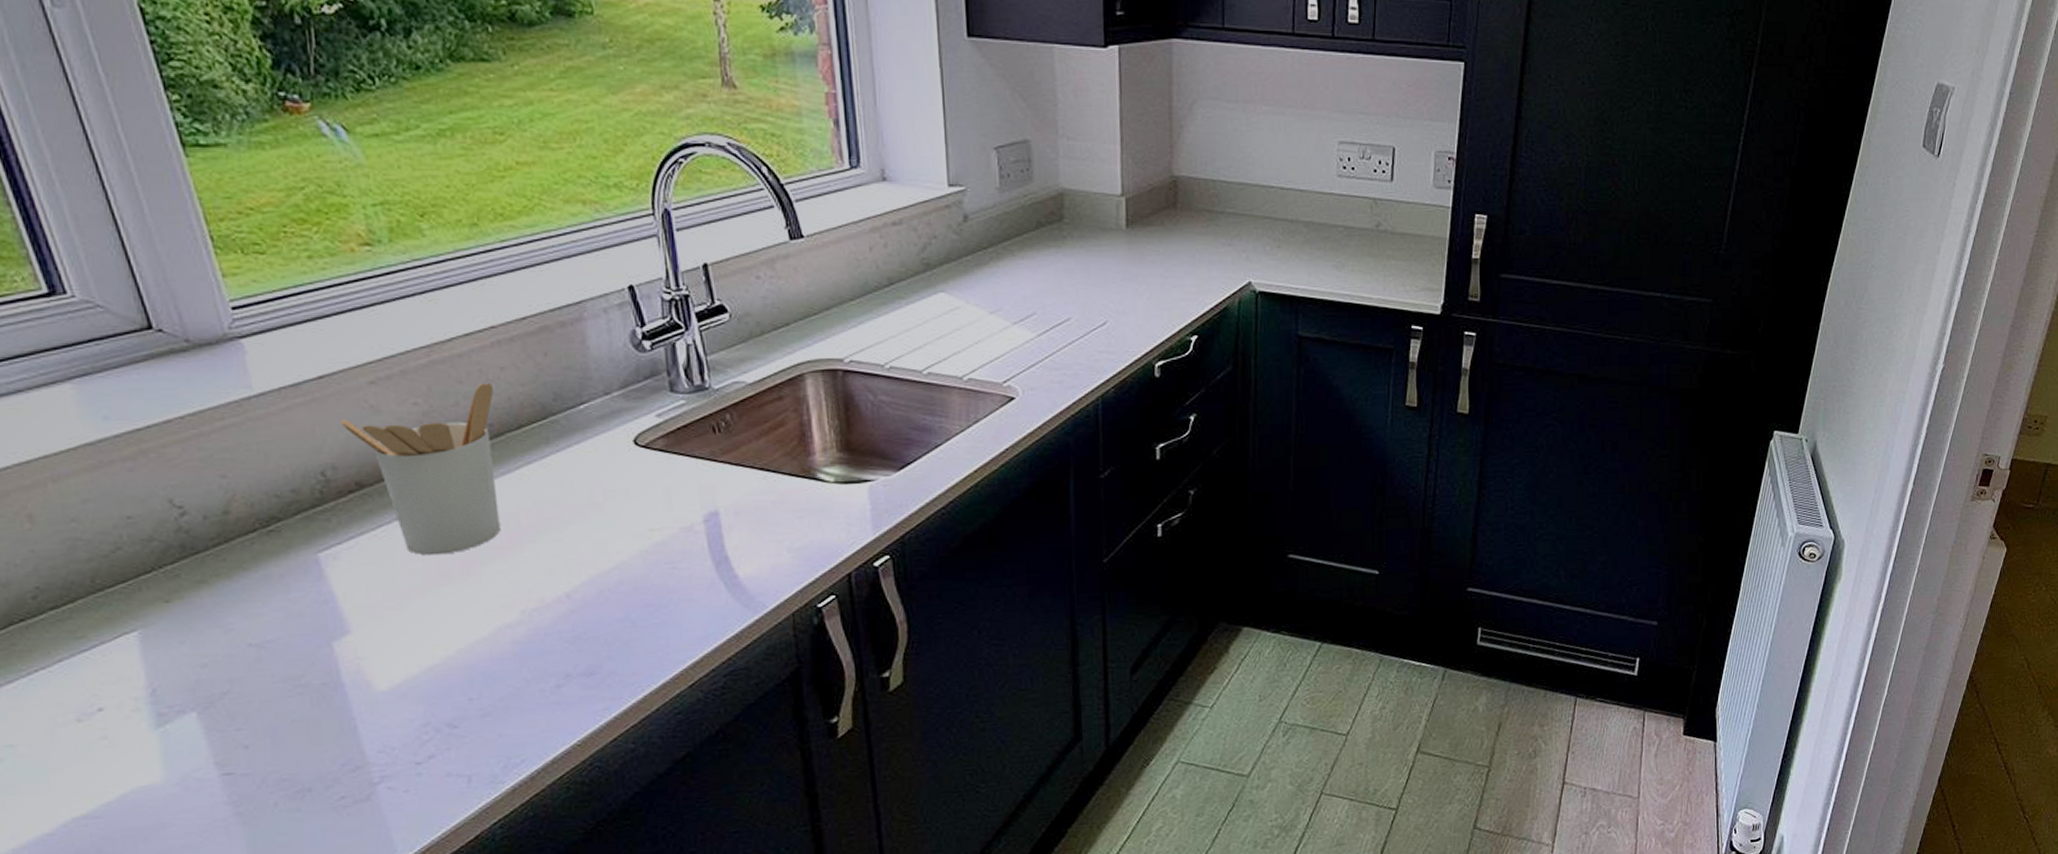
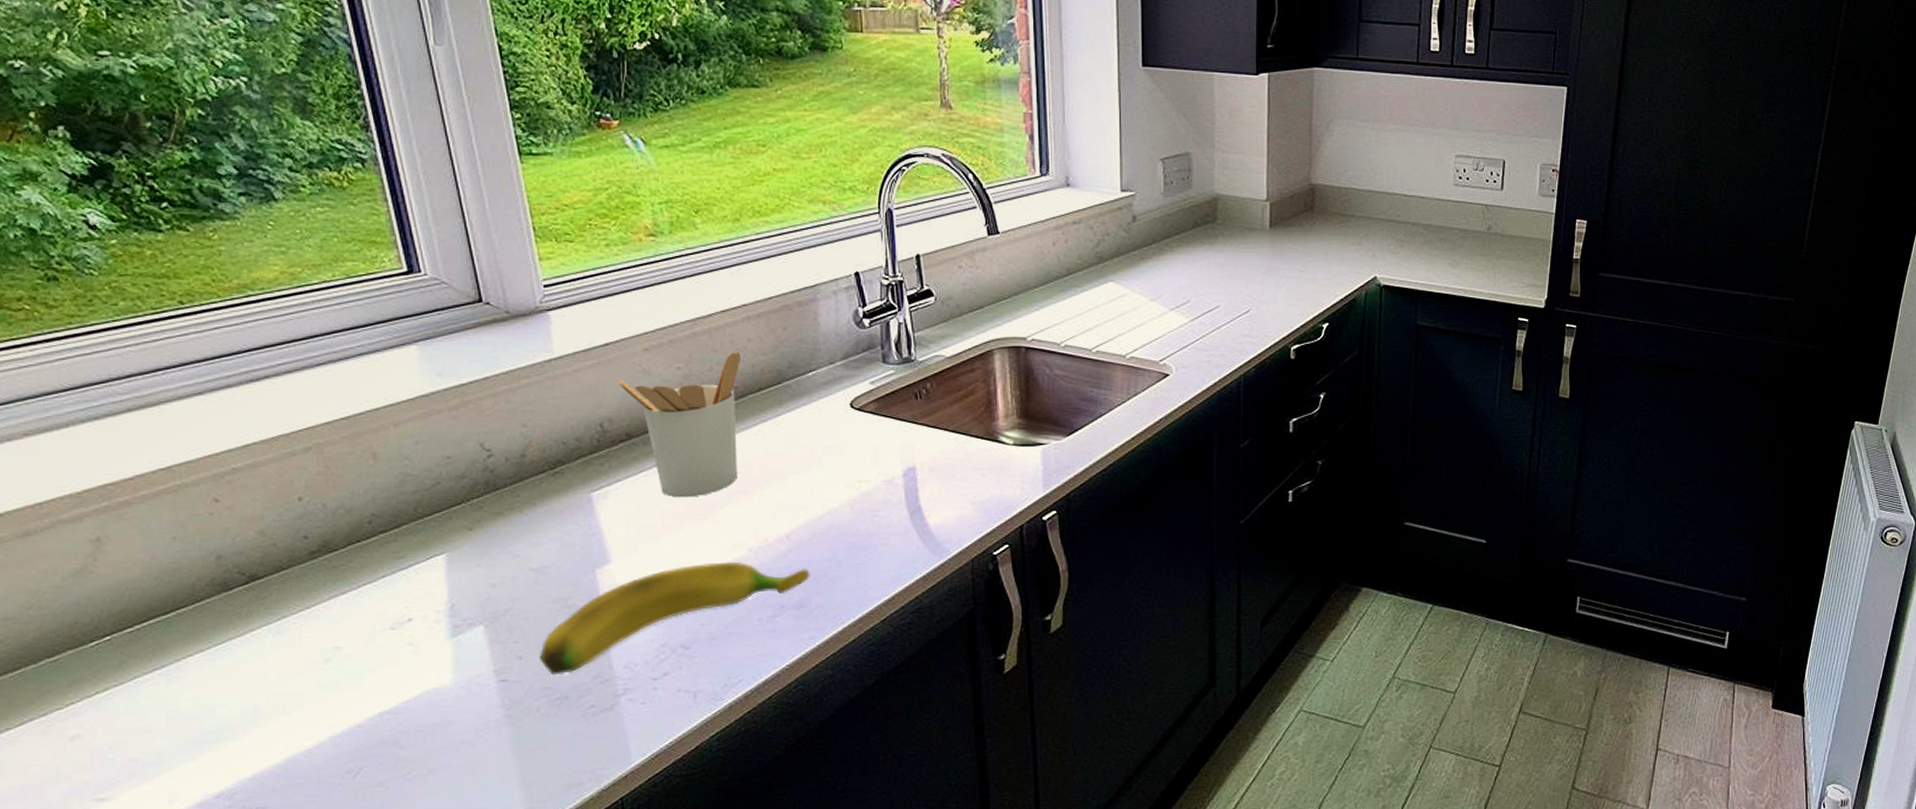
banana: none [270,626,599,765] -> present [539,561,810,676]

